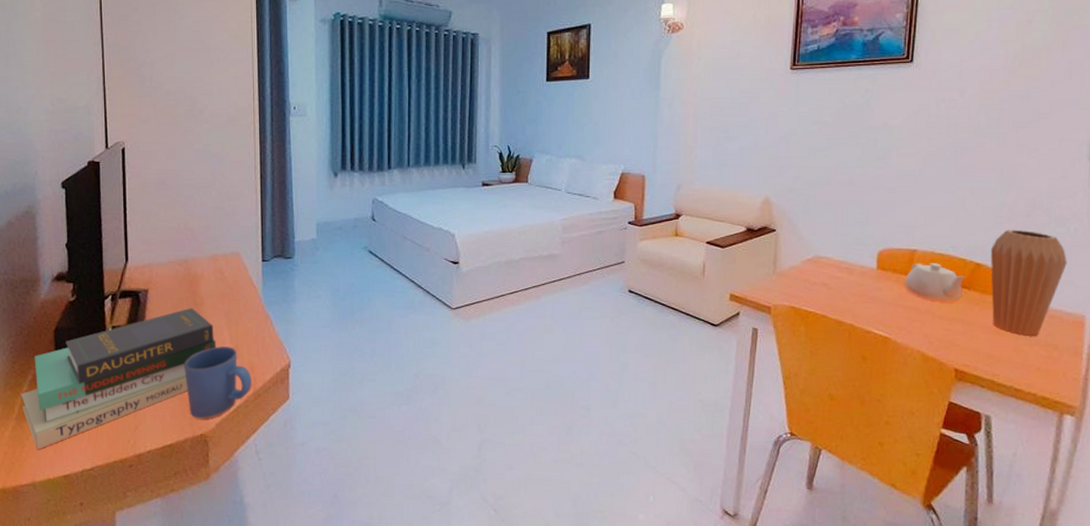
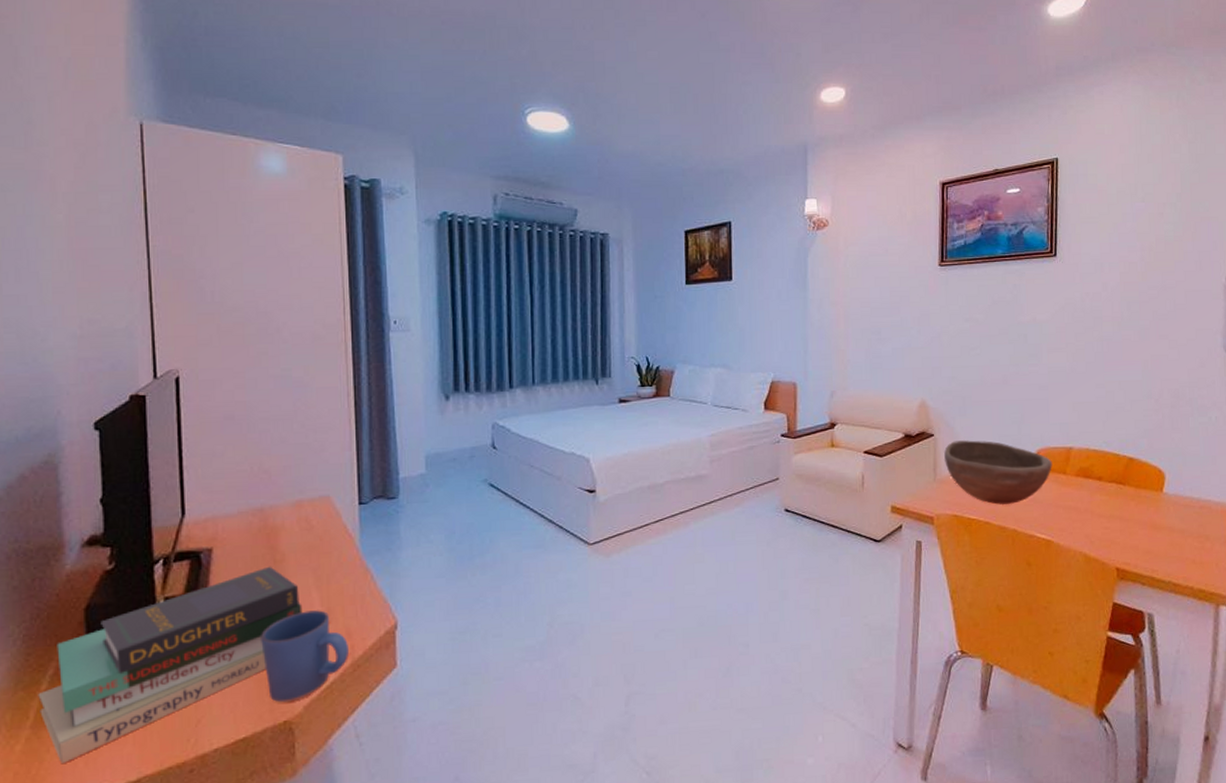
bowl: none [785,237,895,300] -> present [944,440,1052,505]
teapot: present [904,263,967,303] -> none [1062,460,1121,501]
vase: present [990,229,1067,337] -> none [1141,421,1211,530]

